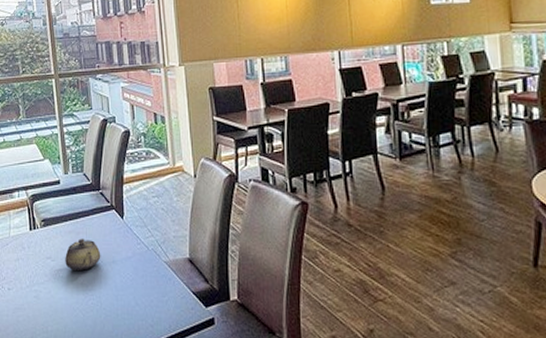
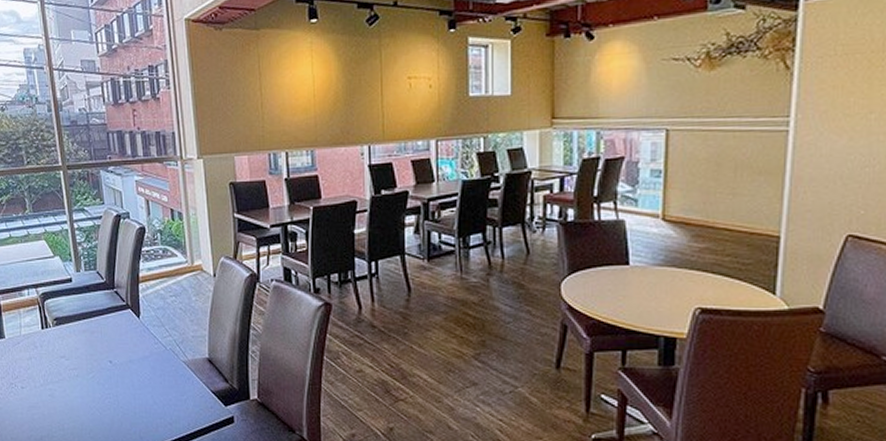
teapot: present [65,239,101,271] -> none [80,338,117,370]

